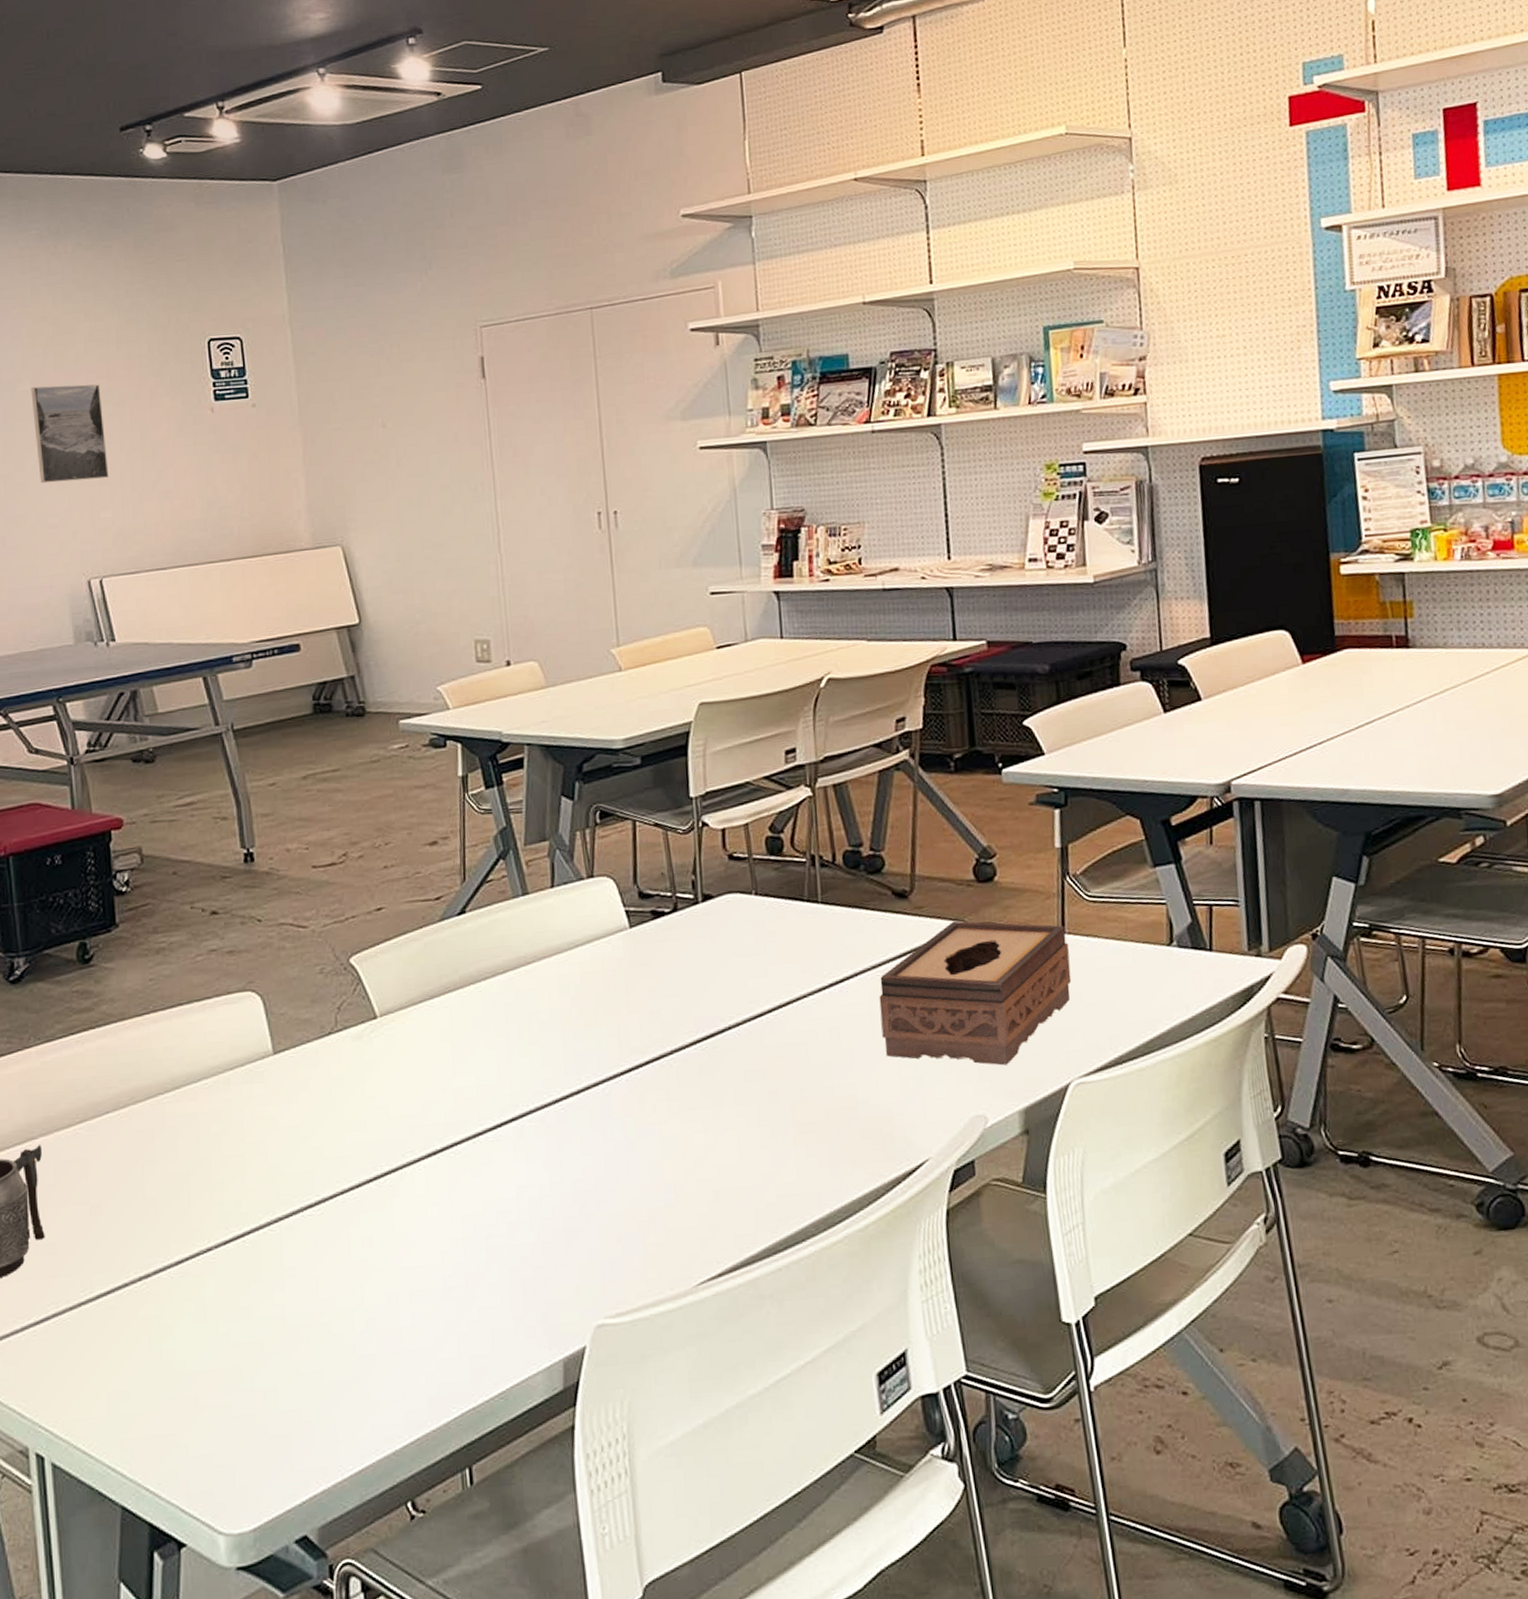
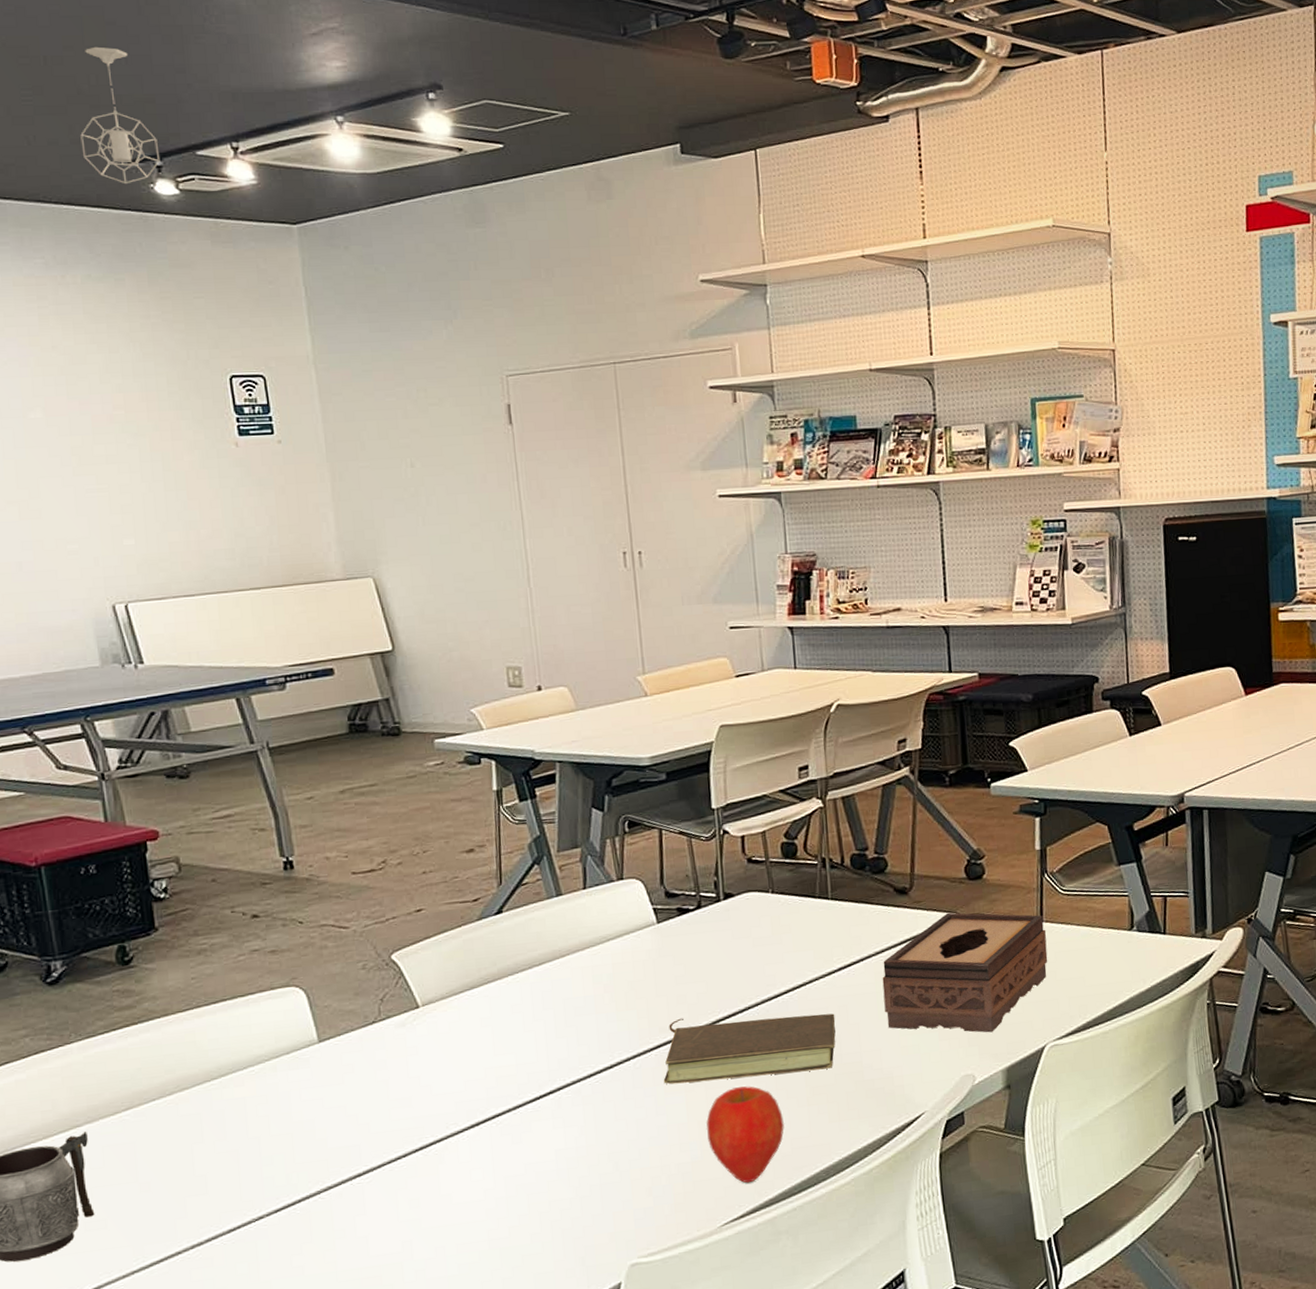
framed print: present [31,384,109,484] -> none [43,415,130,510]
pendant light: none [77,16,150,151] -> present [80,46,160,185]
book: none [634,1037,826,1115] -> present [663,1013,836,1084]
apple: none [681,1120,768,1236] -> present [706,1086,784,1183]

